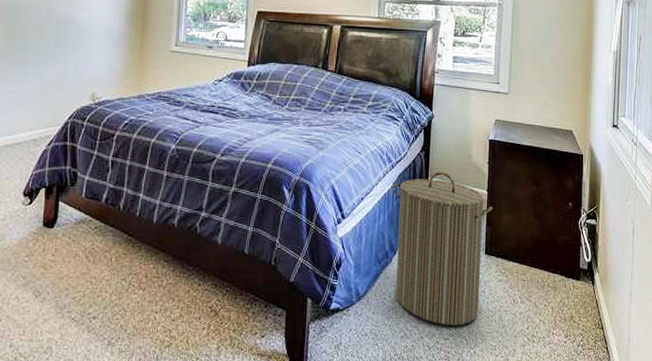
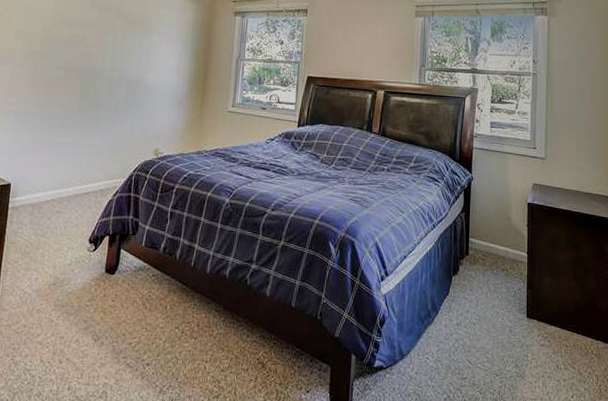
laundry hamper: present [392,172,494,325] -> none [434,233,534,390]

